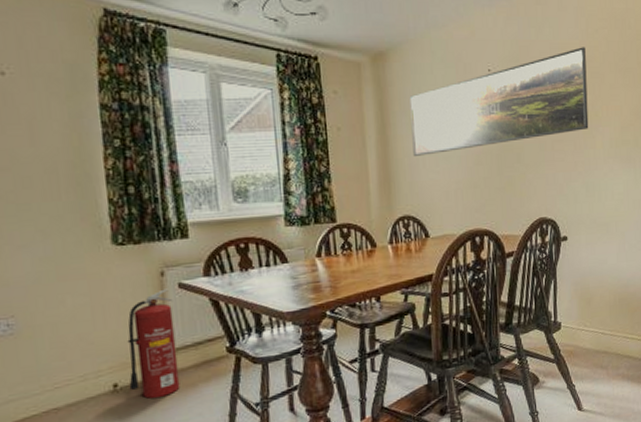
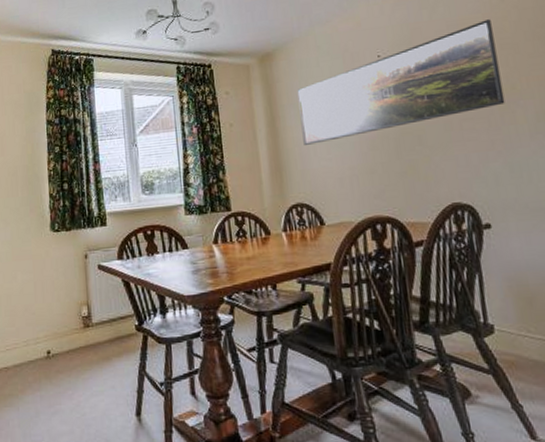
fire extinguisher: present [127,288,180,399] -> none [58,269,98,367]

